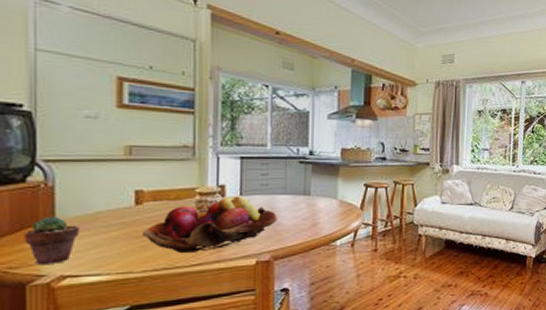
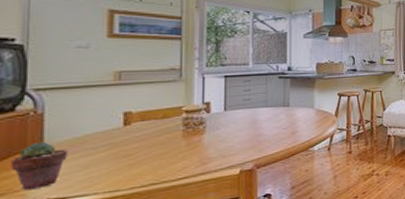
fruit basket: present [141,196,278,253] -> none [129,111,260,168]

